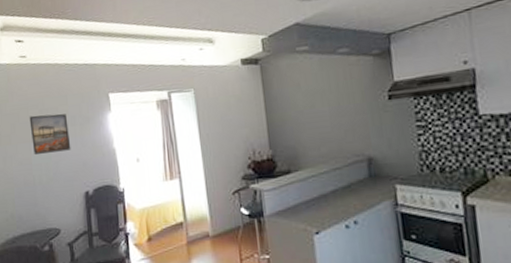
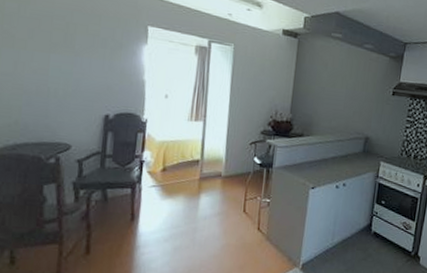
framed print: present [29,113,71,156] -> none [52,25,98,71]

